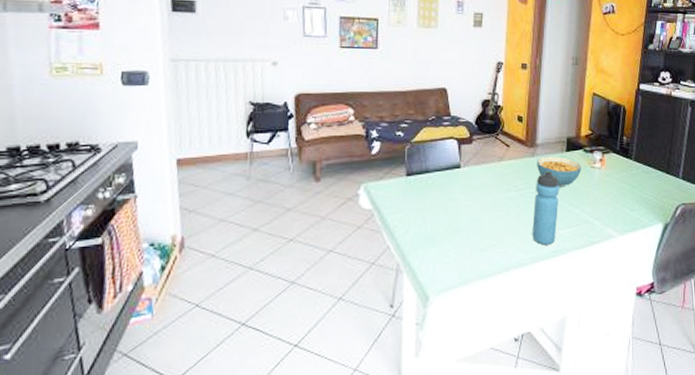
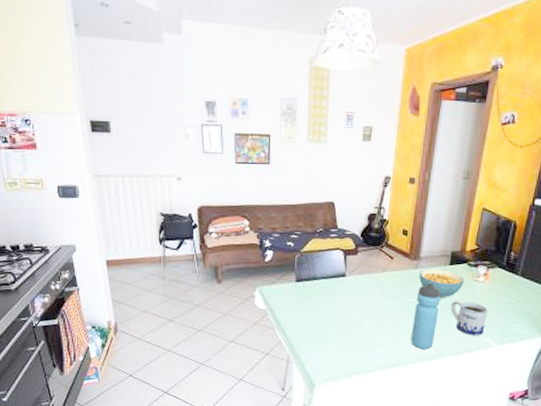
mug: none [570,189,607,227] -> present [450,300,488,336]

